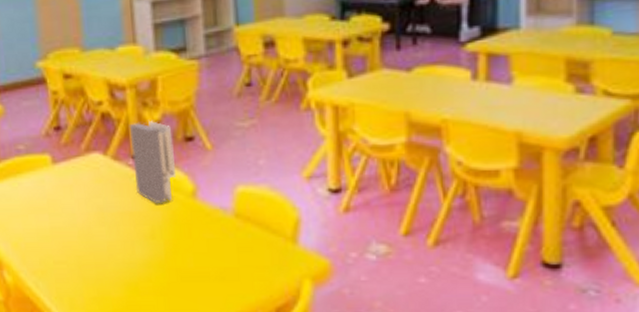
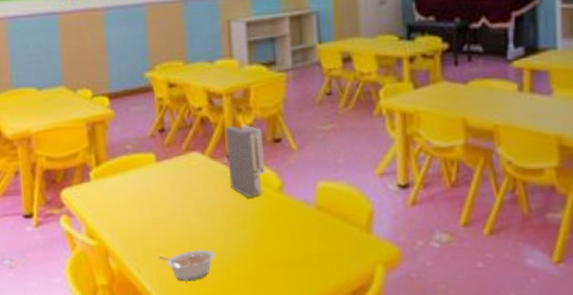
legume: none [57,262,121,296] -> present [158,249,215,281]

